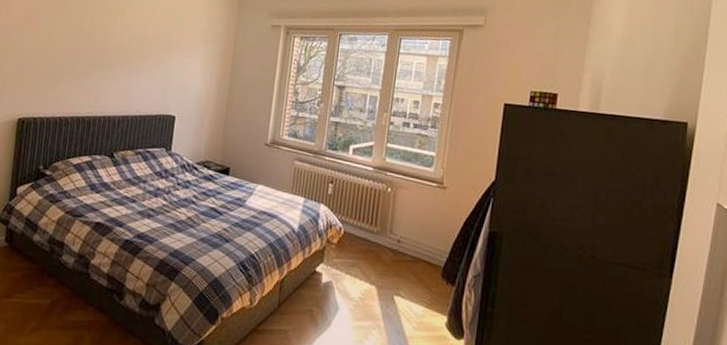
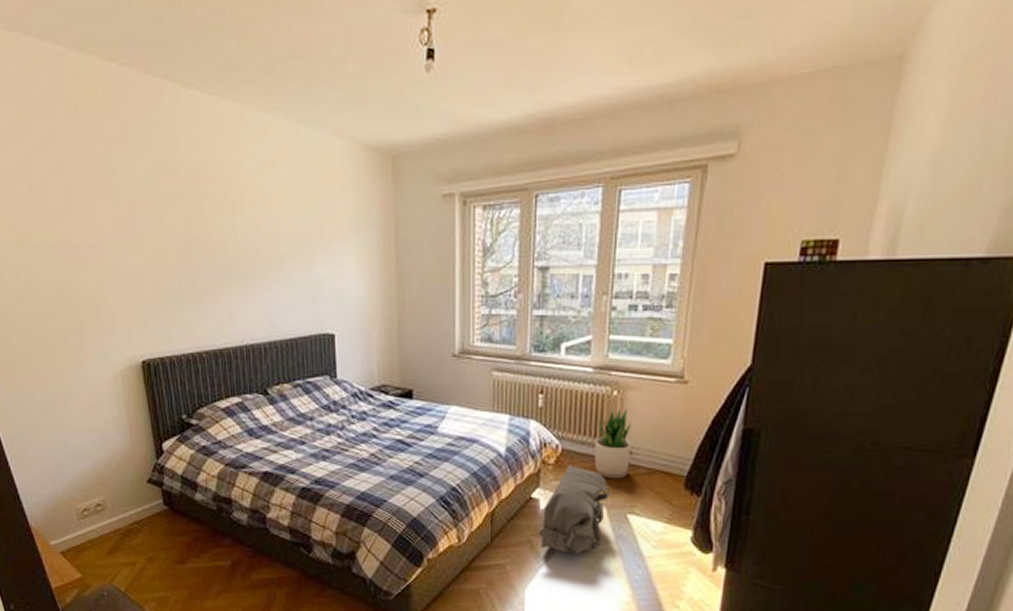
duffel bag: none [318,245,381,327] -> present [538,464,611,554]
planter: none [369,203,401,263] -> present [594,409,632,479]

